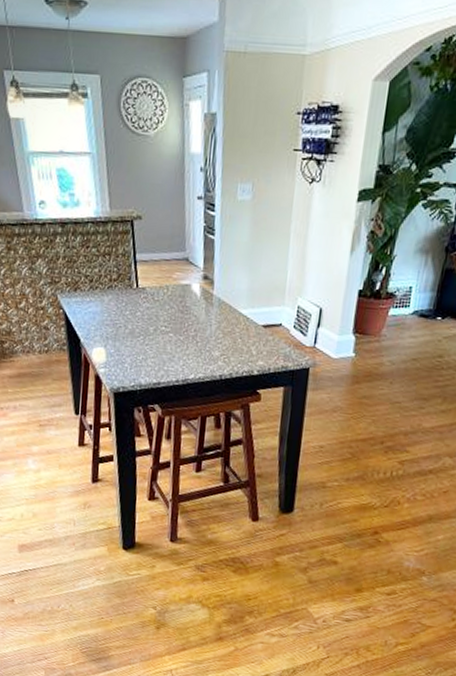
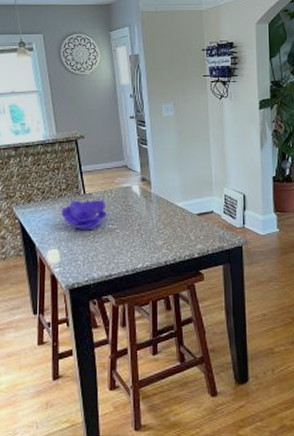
decorative bowl: none [109,293,162,331] -> present [60,198,108,231]

